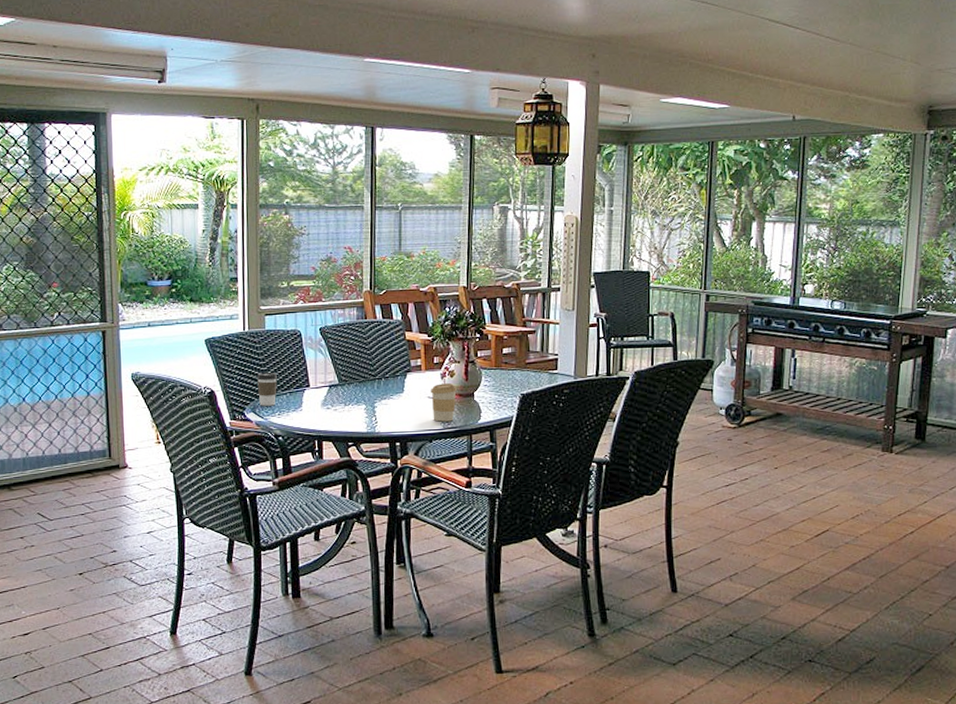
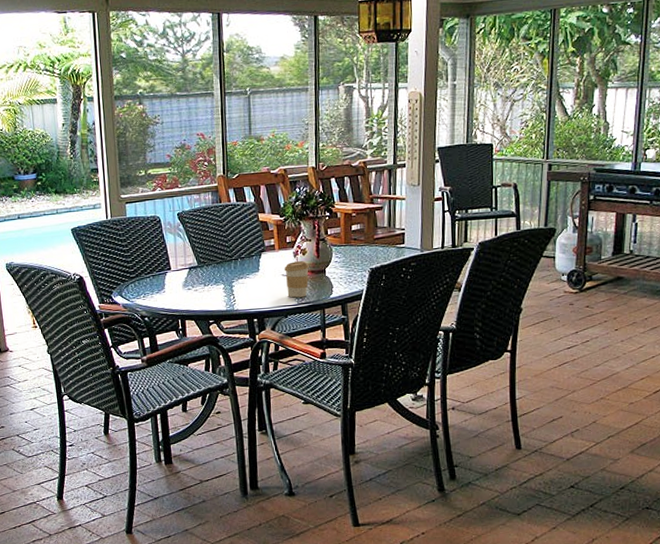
coffee cup: present [257,373,277,406] -> none [122,258,141,290]

